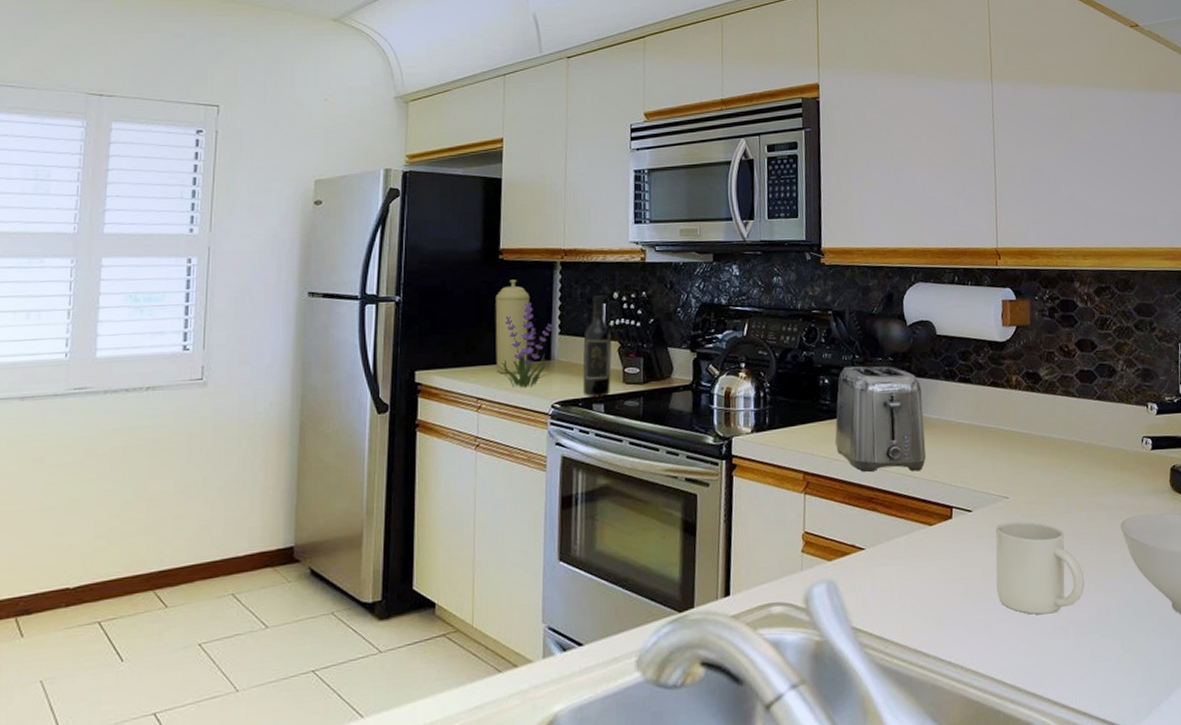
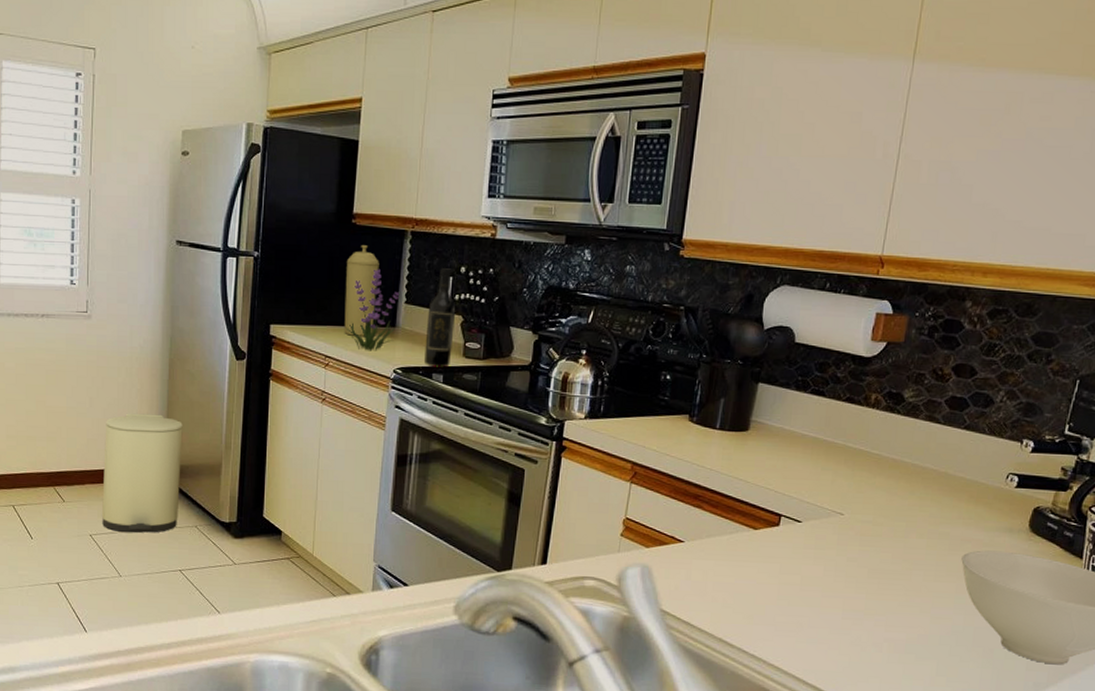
pedal bin: none [215,485,316,635] -> present [102,413,183,533]
toaster: present [834,365,926,472] -> none [668,364,768,477]
mug: present [995,521,1085,615] -> none [814,537,910,629]

